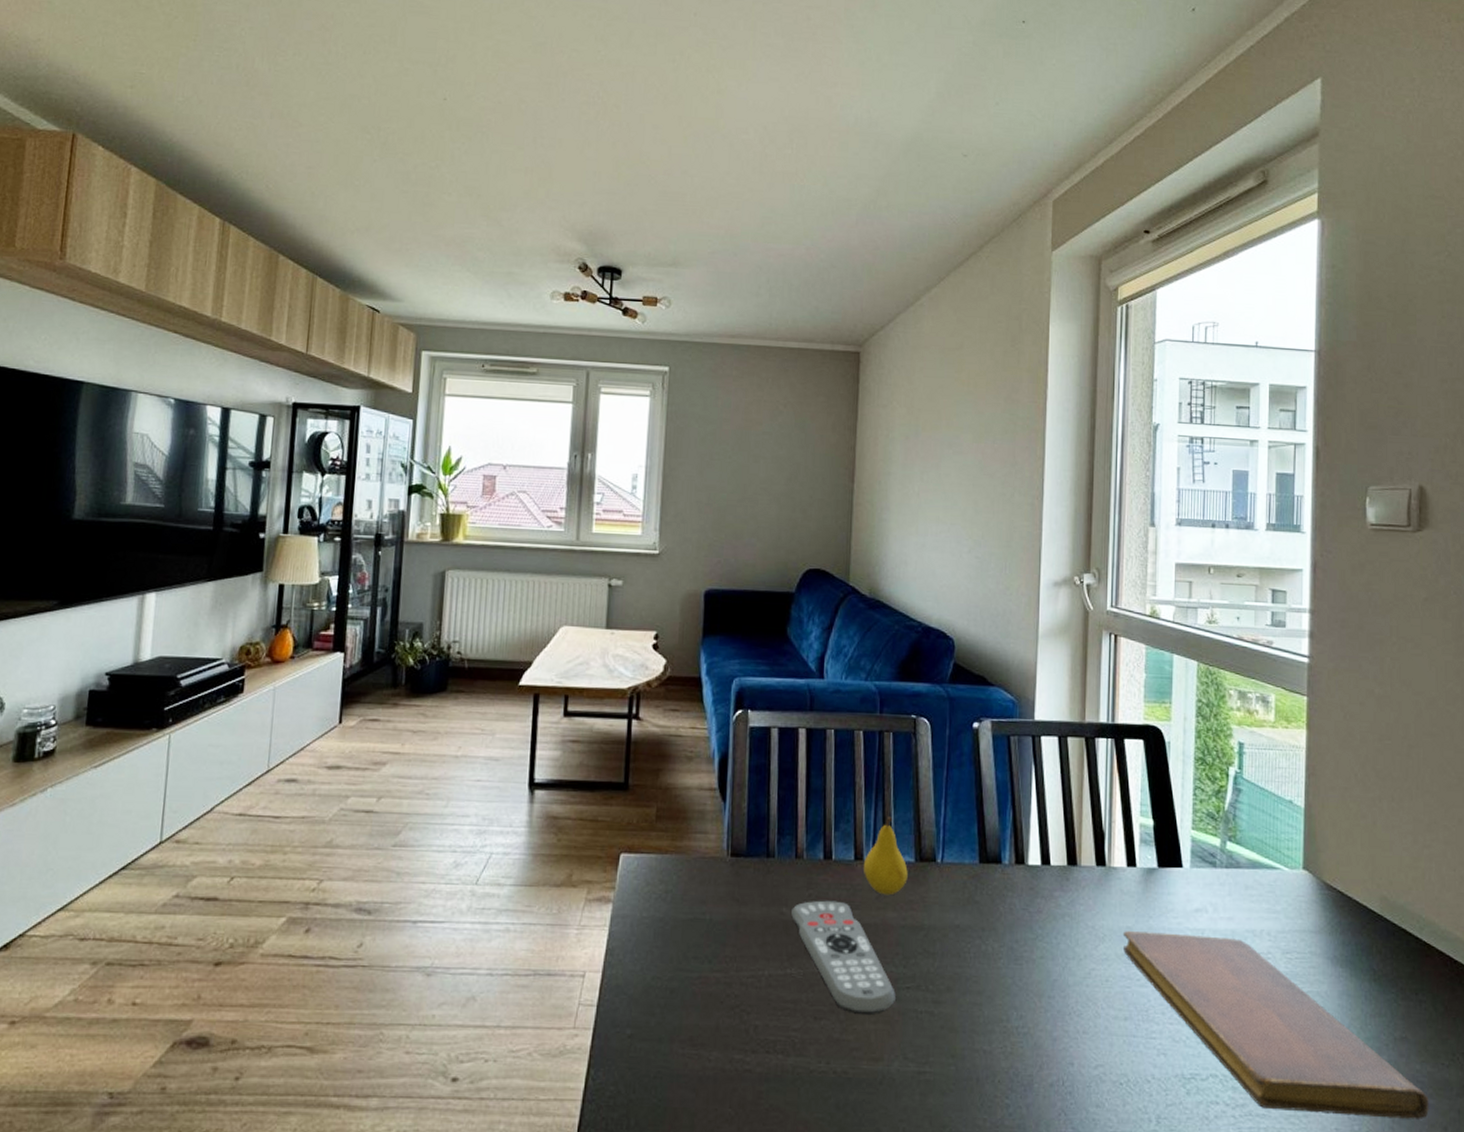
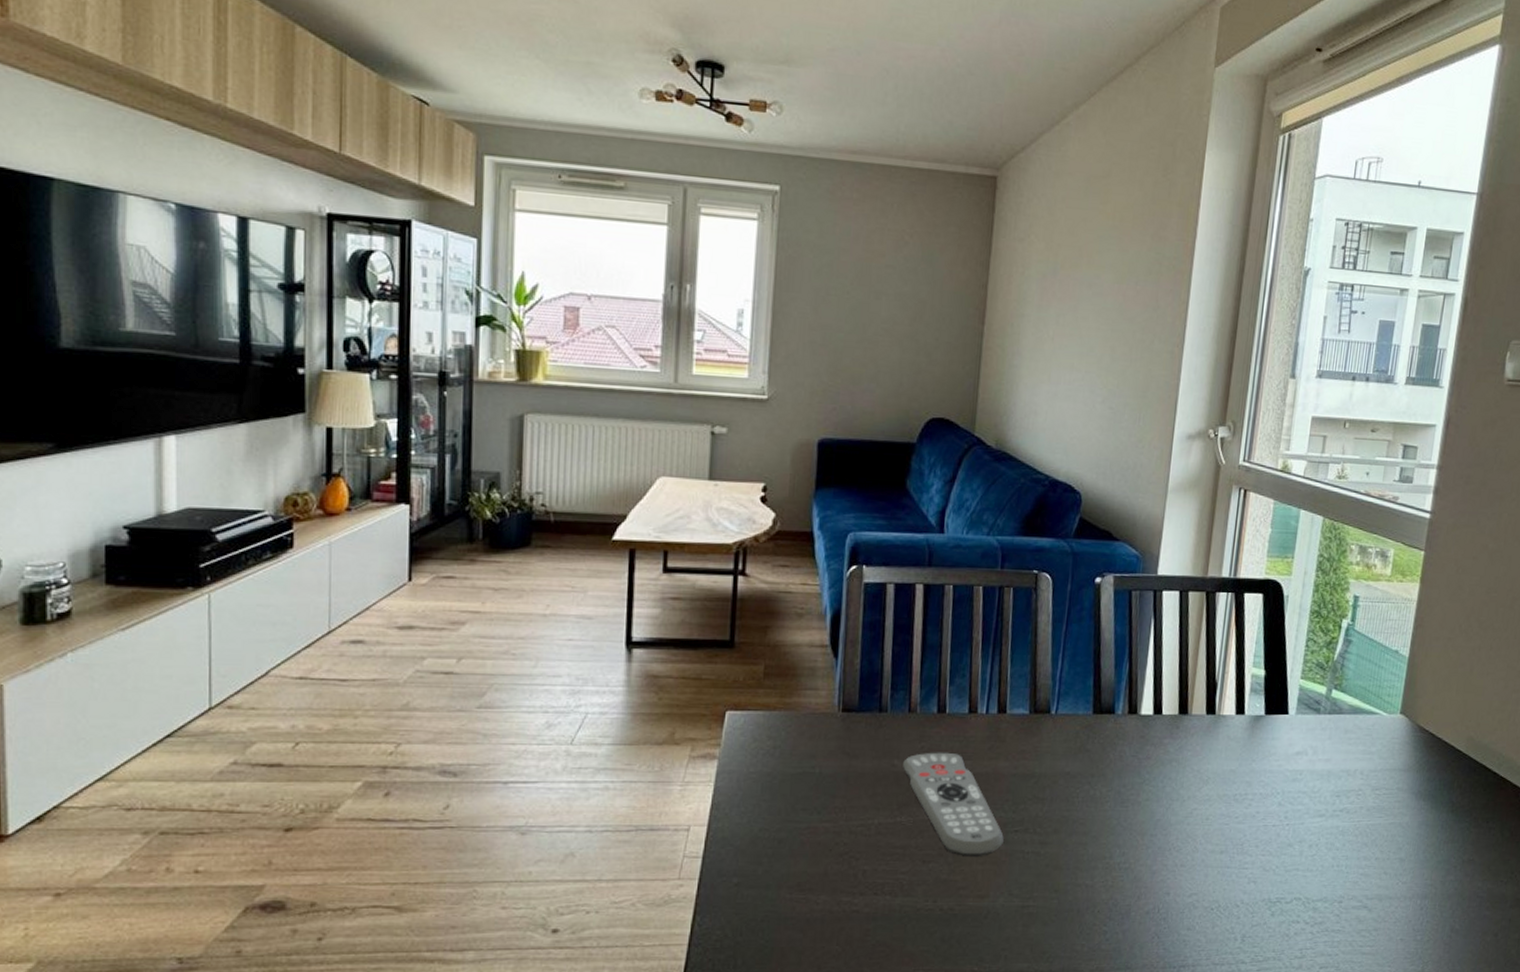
fruit: present [863,817,908,896] -> none [977,671,1022,746]
notebook: present [1122,931,1429,1119] -> none [1225,774,1485,929]

